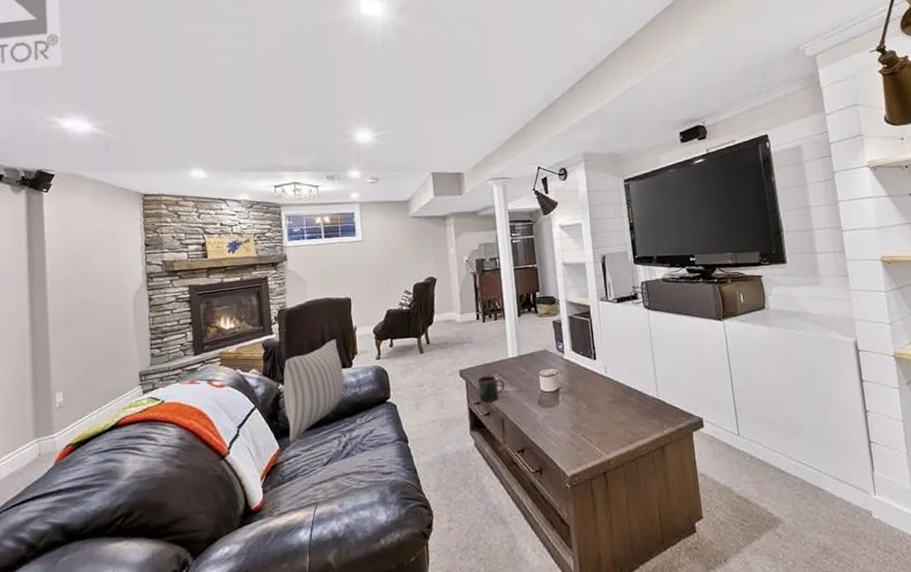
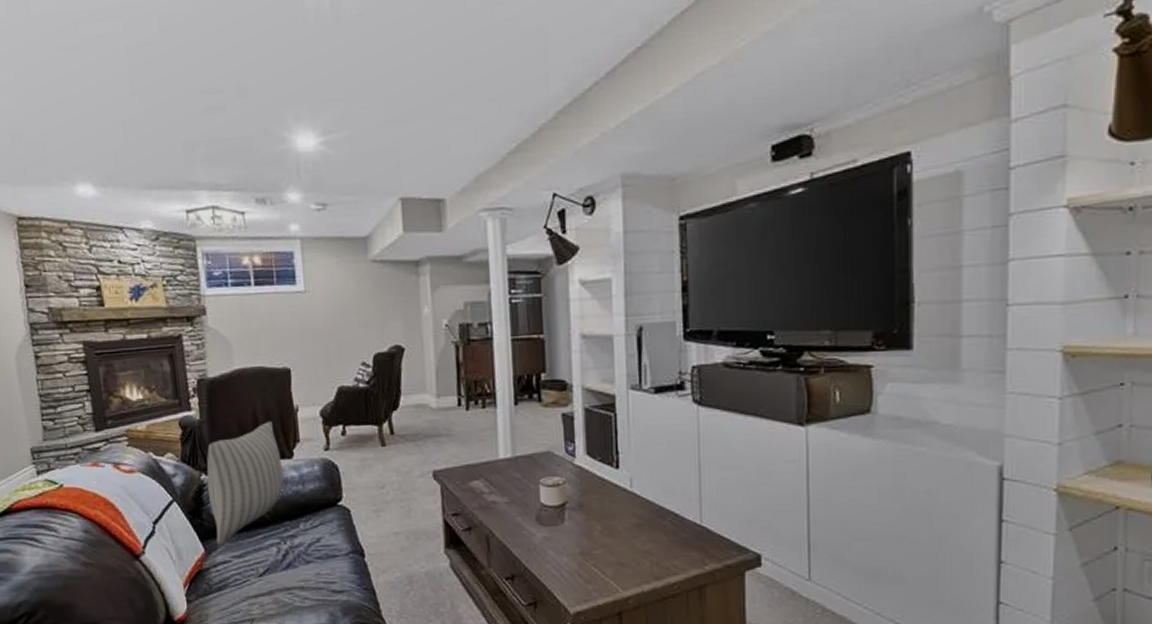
mug: present [477,375,505,403] -> none [455,479,492,515]

